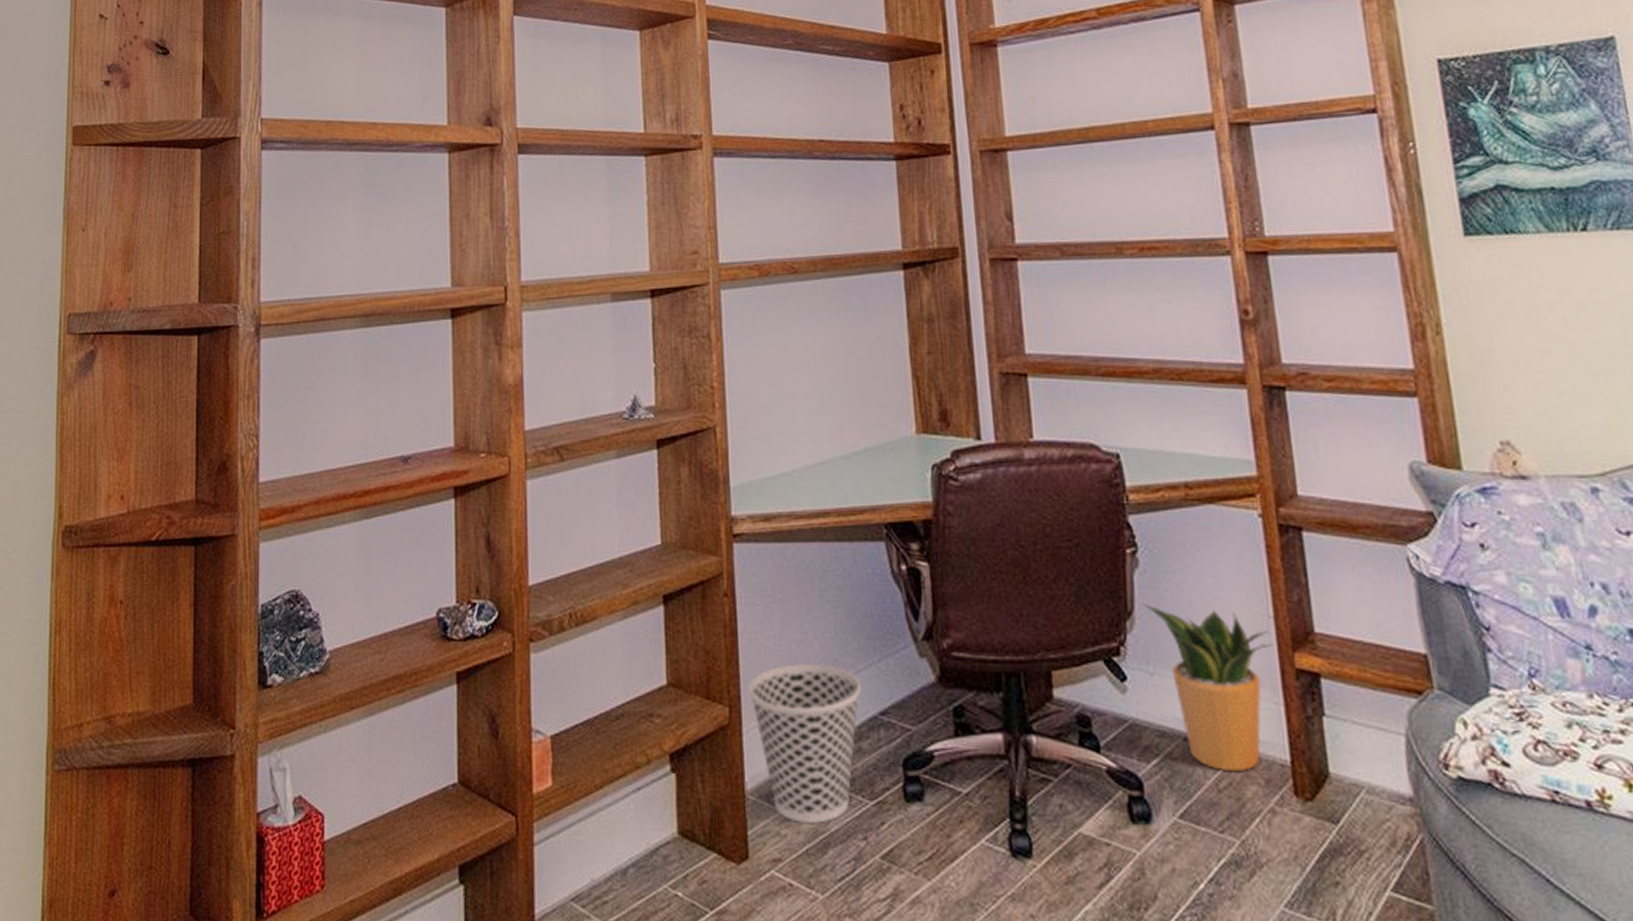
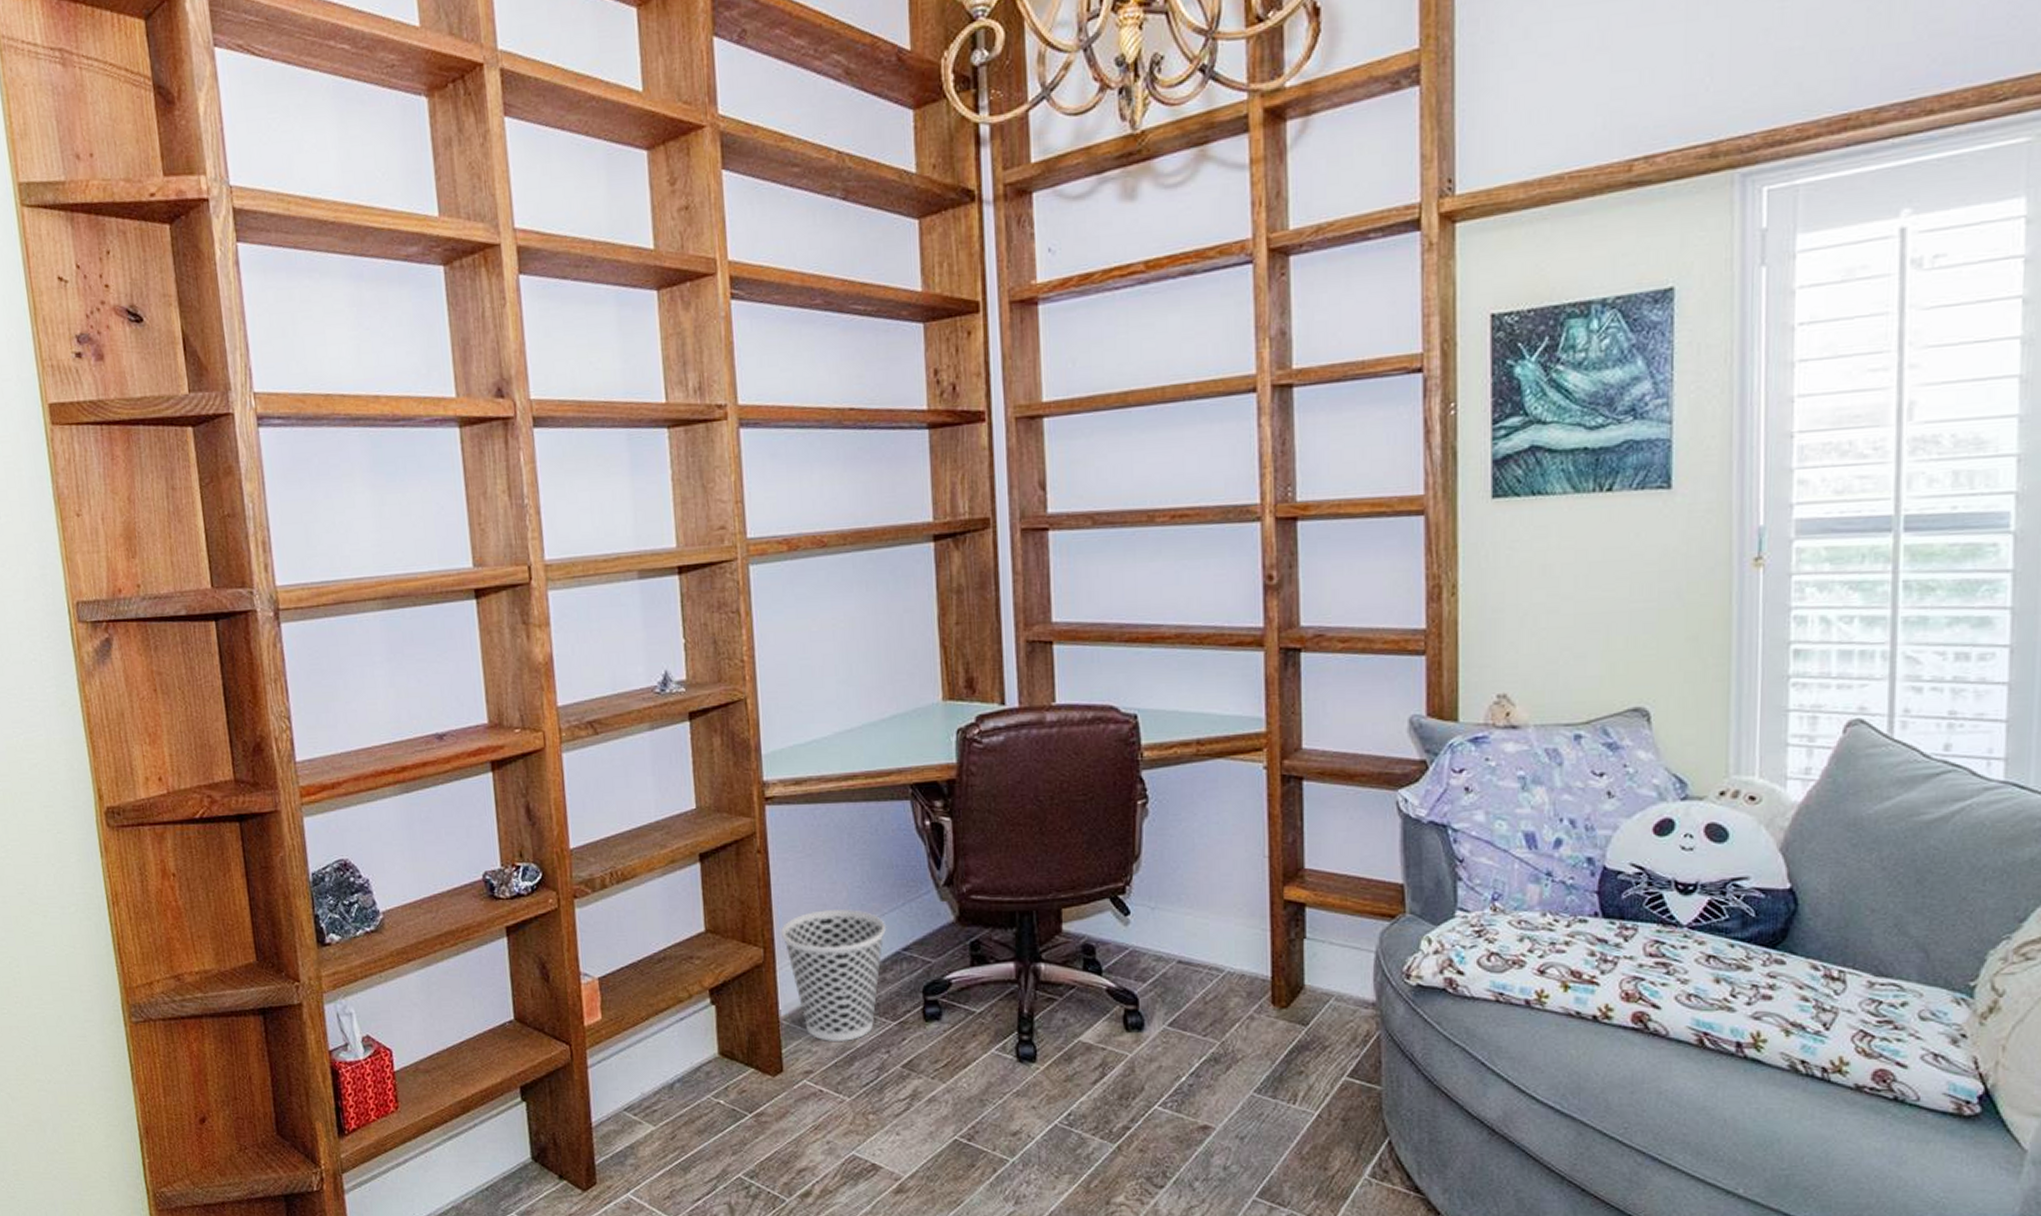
potted plant: present [1142,604,1272,772] -> none [1148,848,1265,988]

